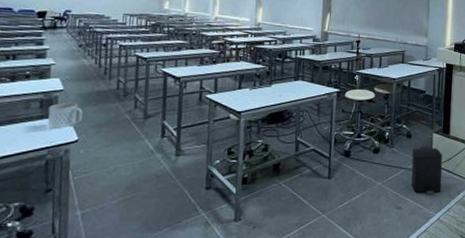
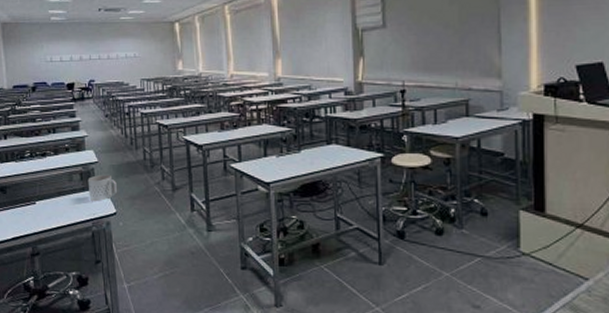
pedal bin: present [411,147,443,194] -> none [491,228,538,292]

